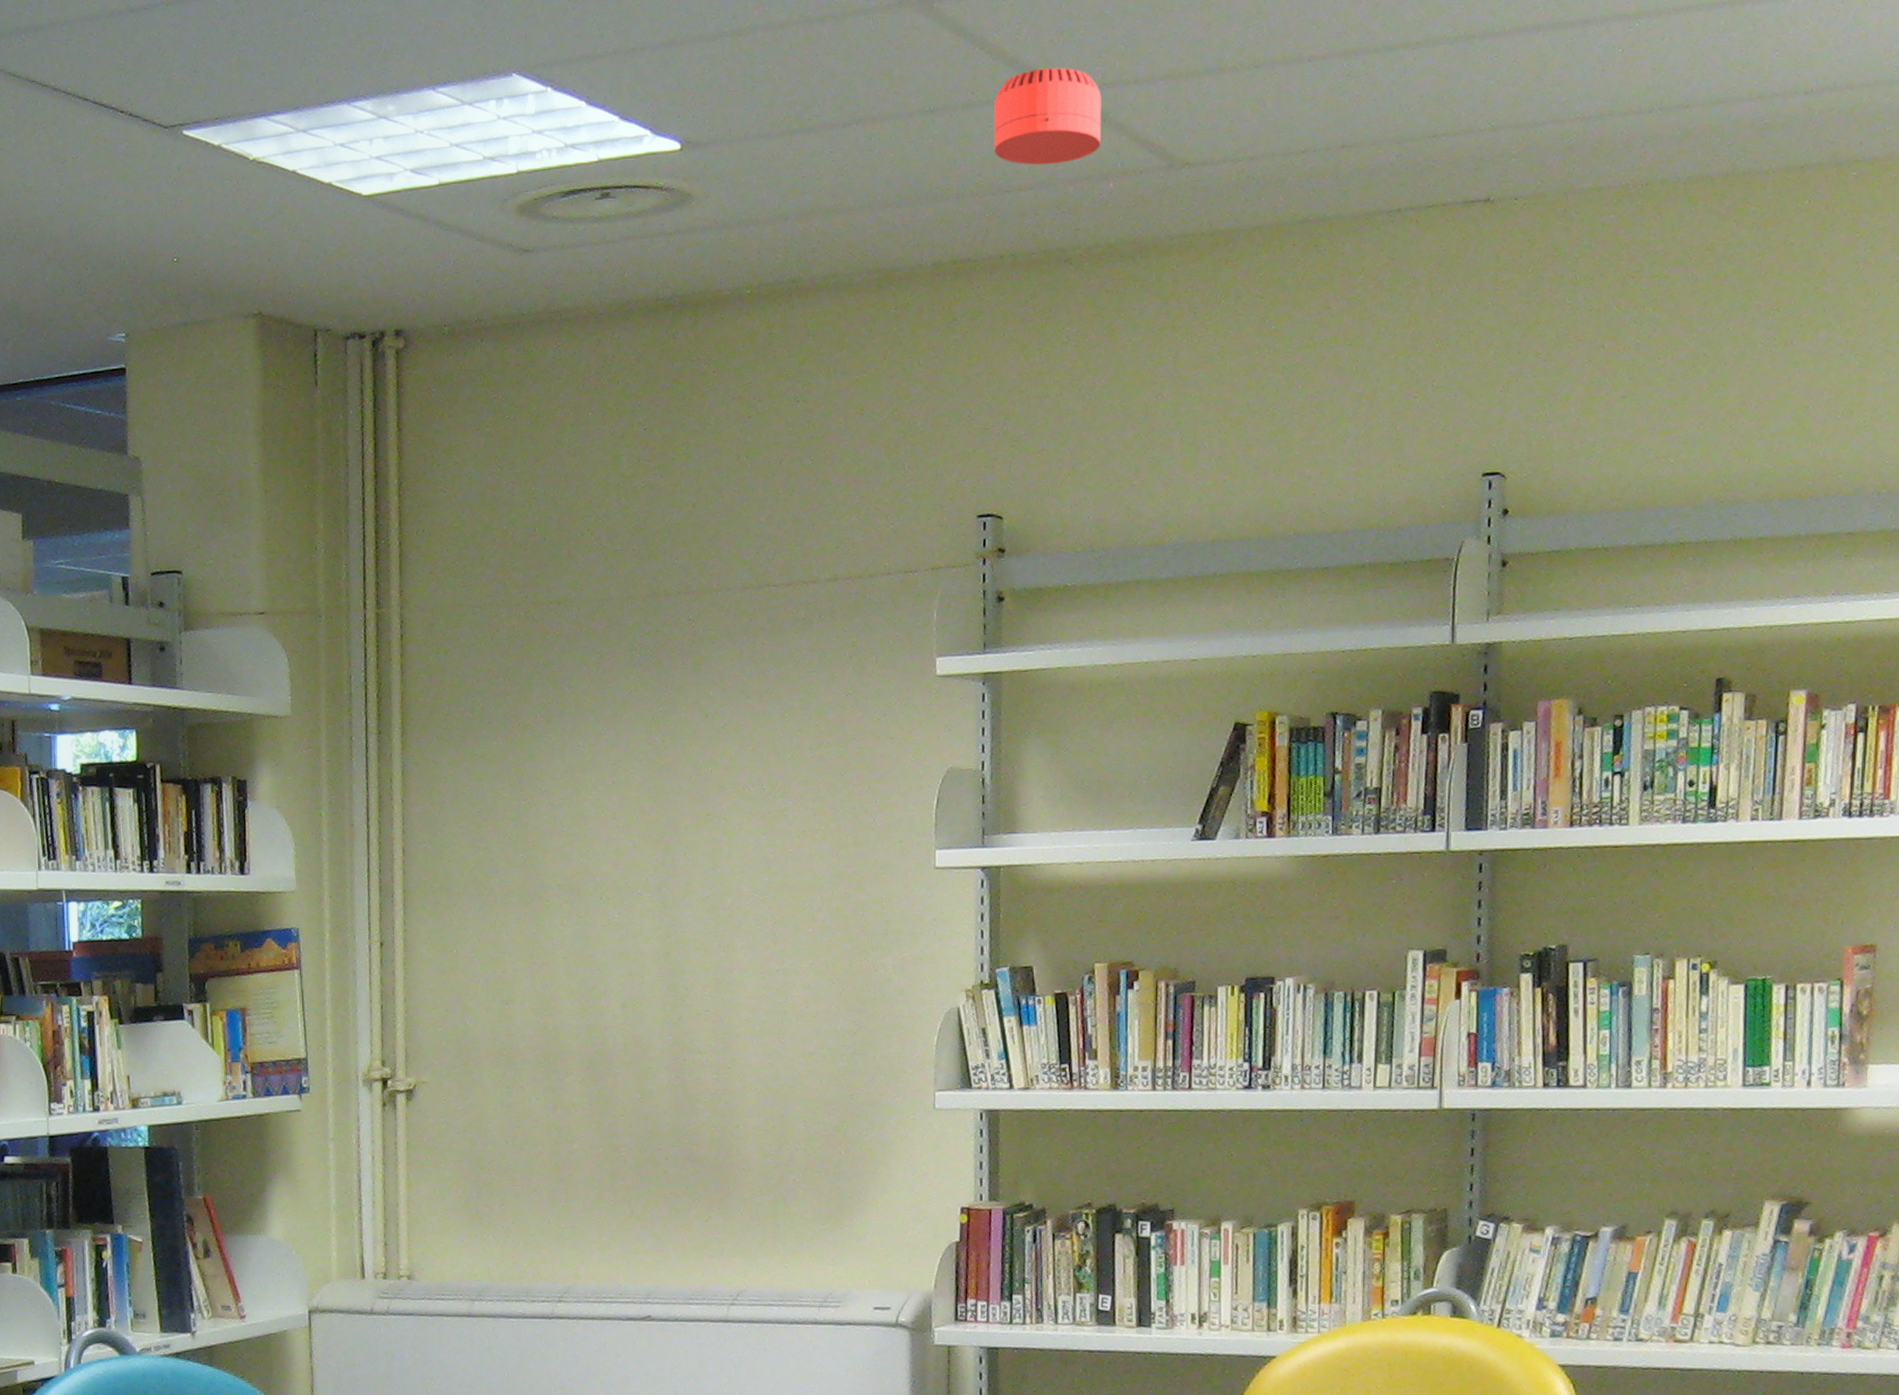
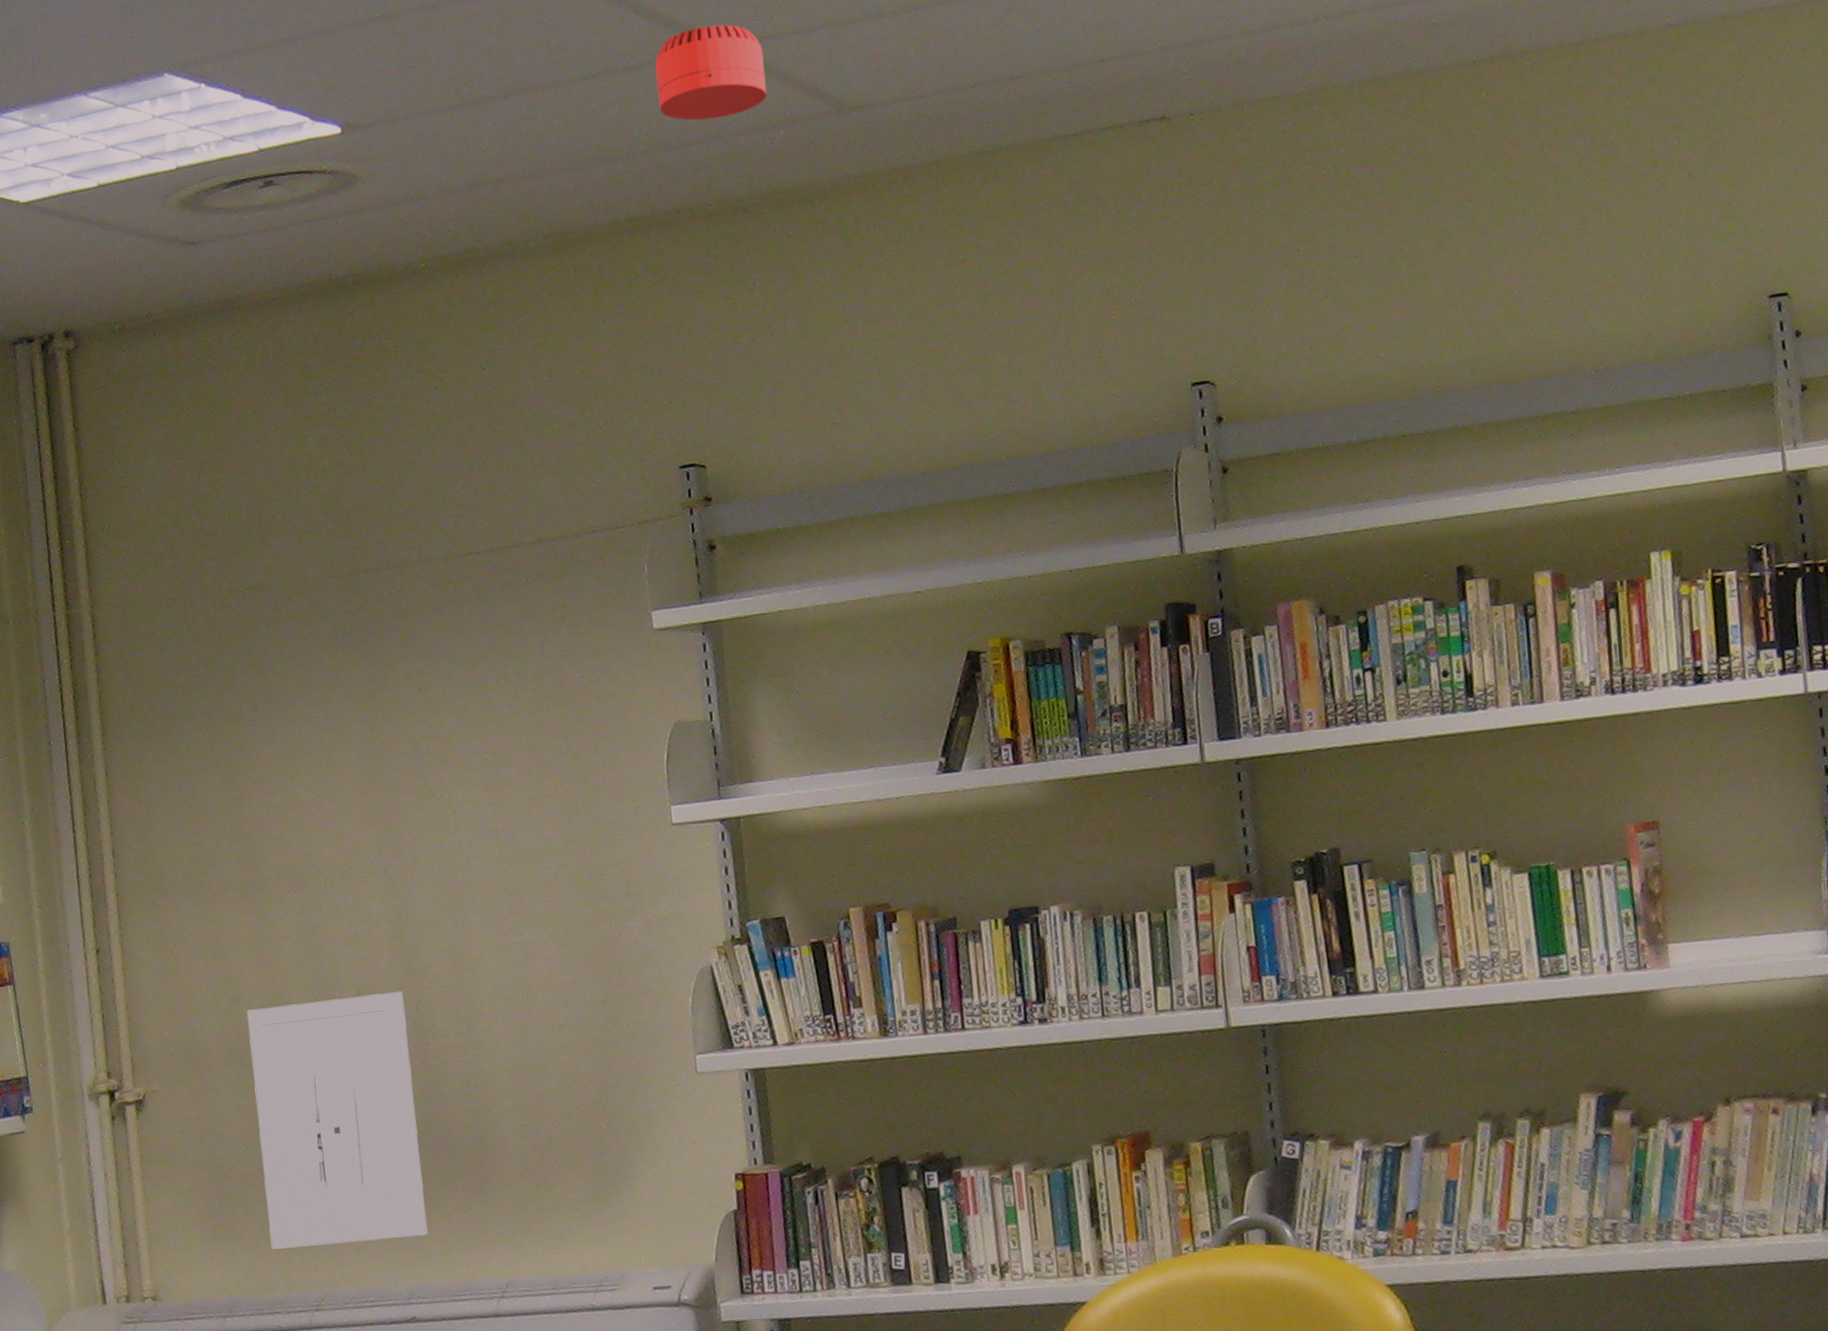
wall art: none [517,1007,669,1241] -> present [246,992,428,1249]

